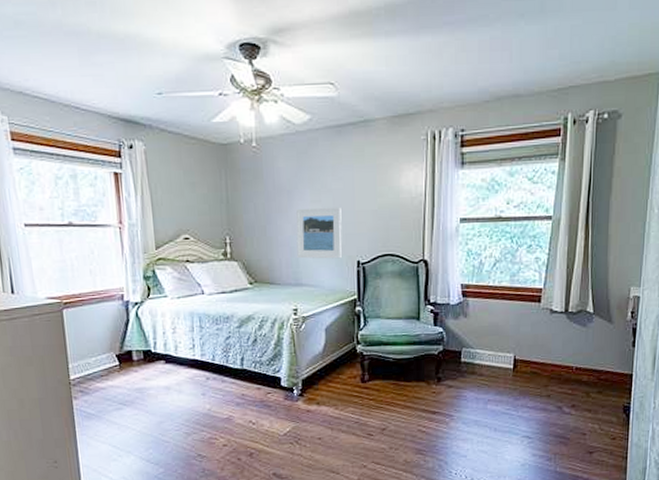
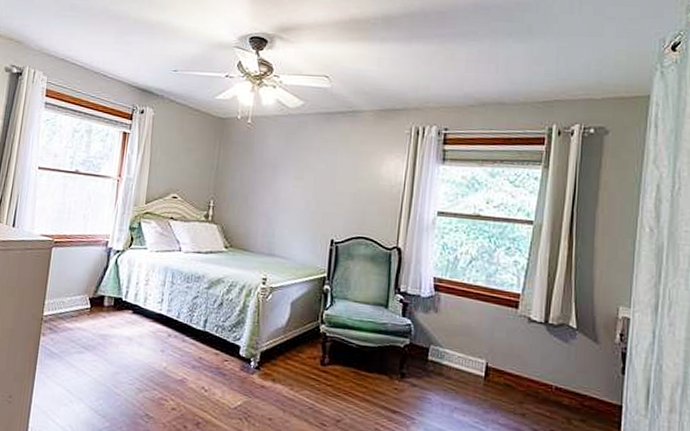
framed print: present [295,207,342,259] -> none [274,182,322,235]

